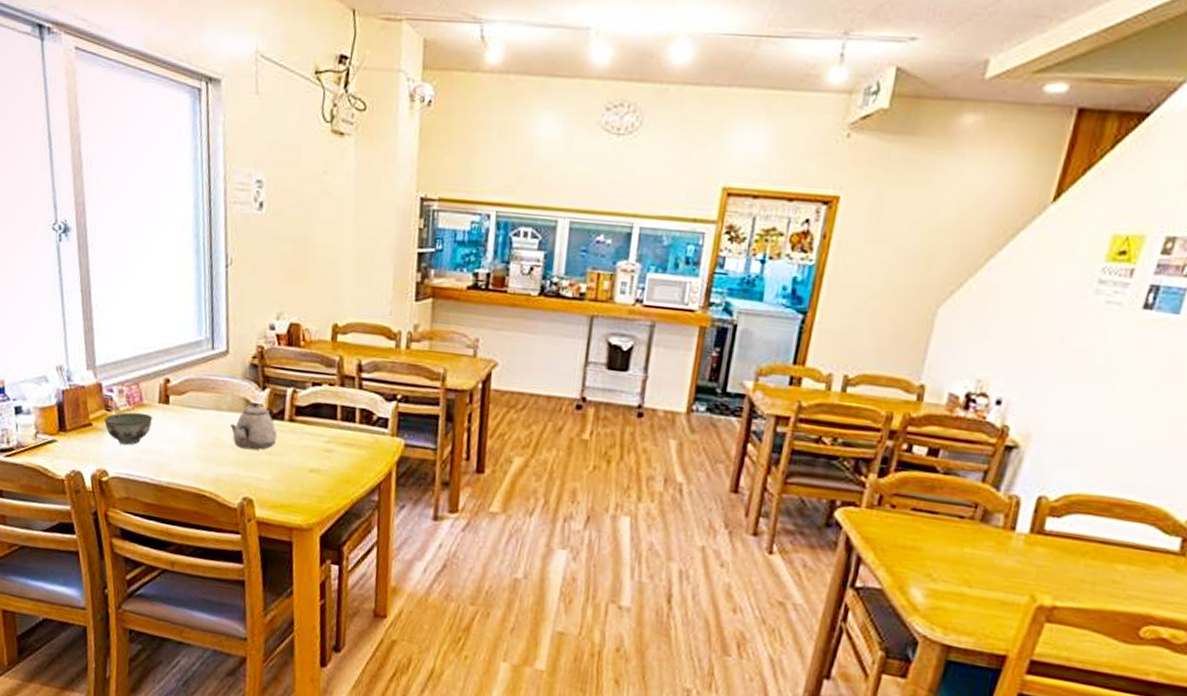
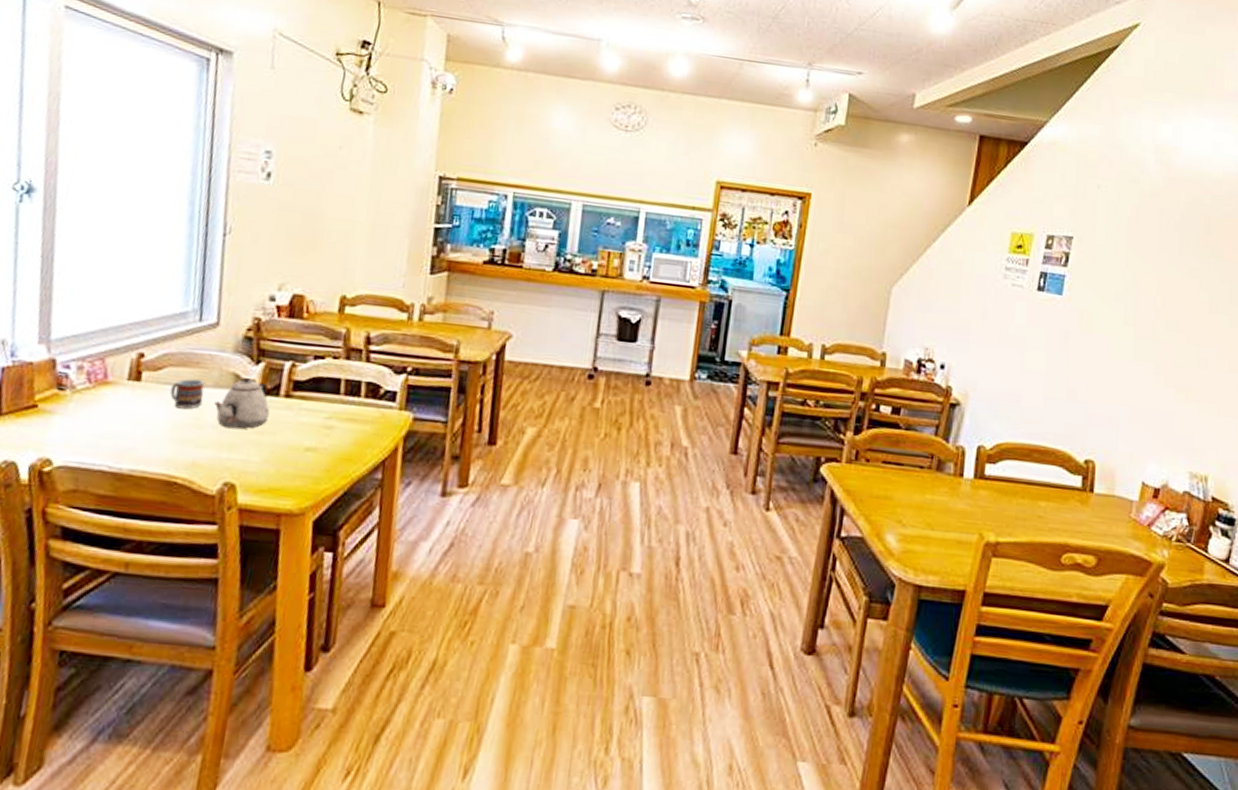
bowl: present [104,412,153,445] -> none [54,391,119,429]
cup: none [194,402,221,431] -> present [170,379,205,409]

